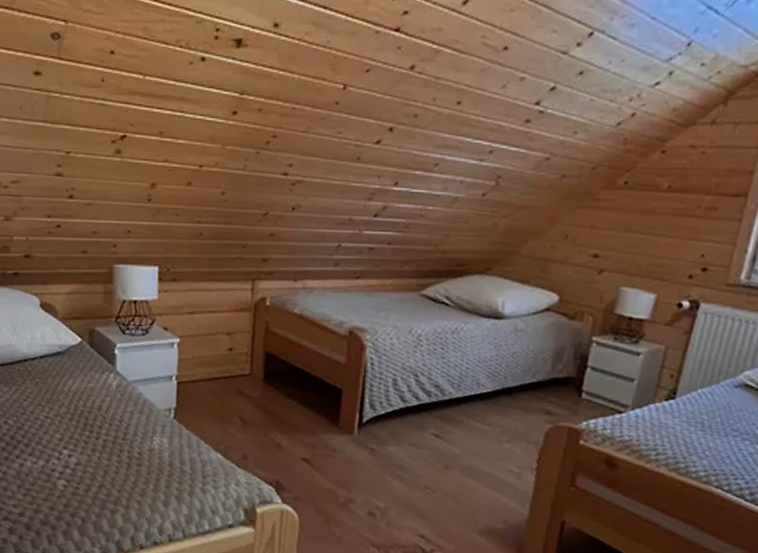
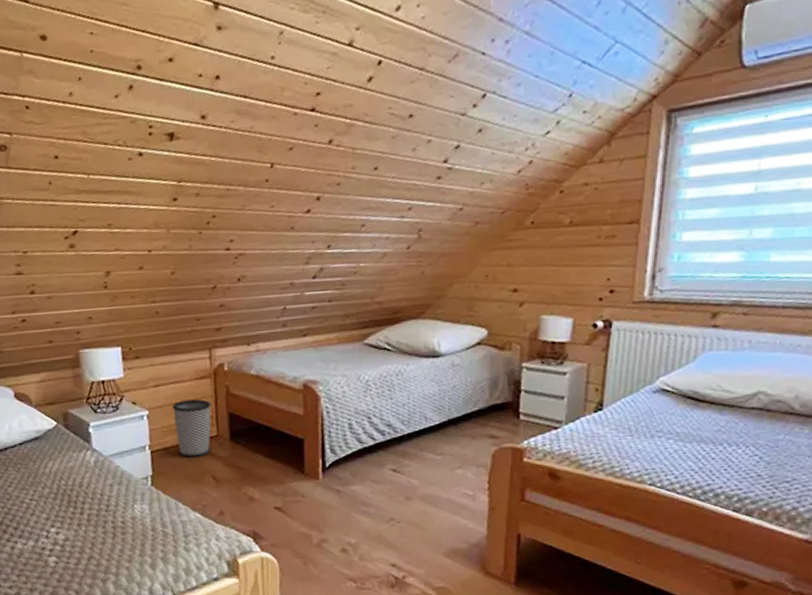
wastebasket: none [205,332,248,395] -> present [171,399,212,458]

